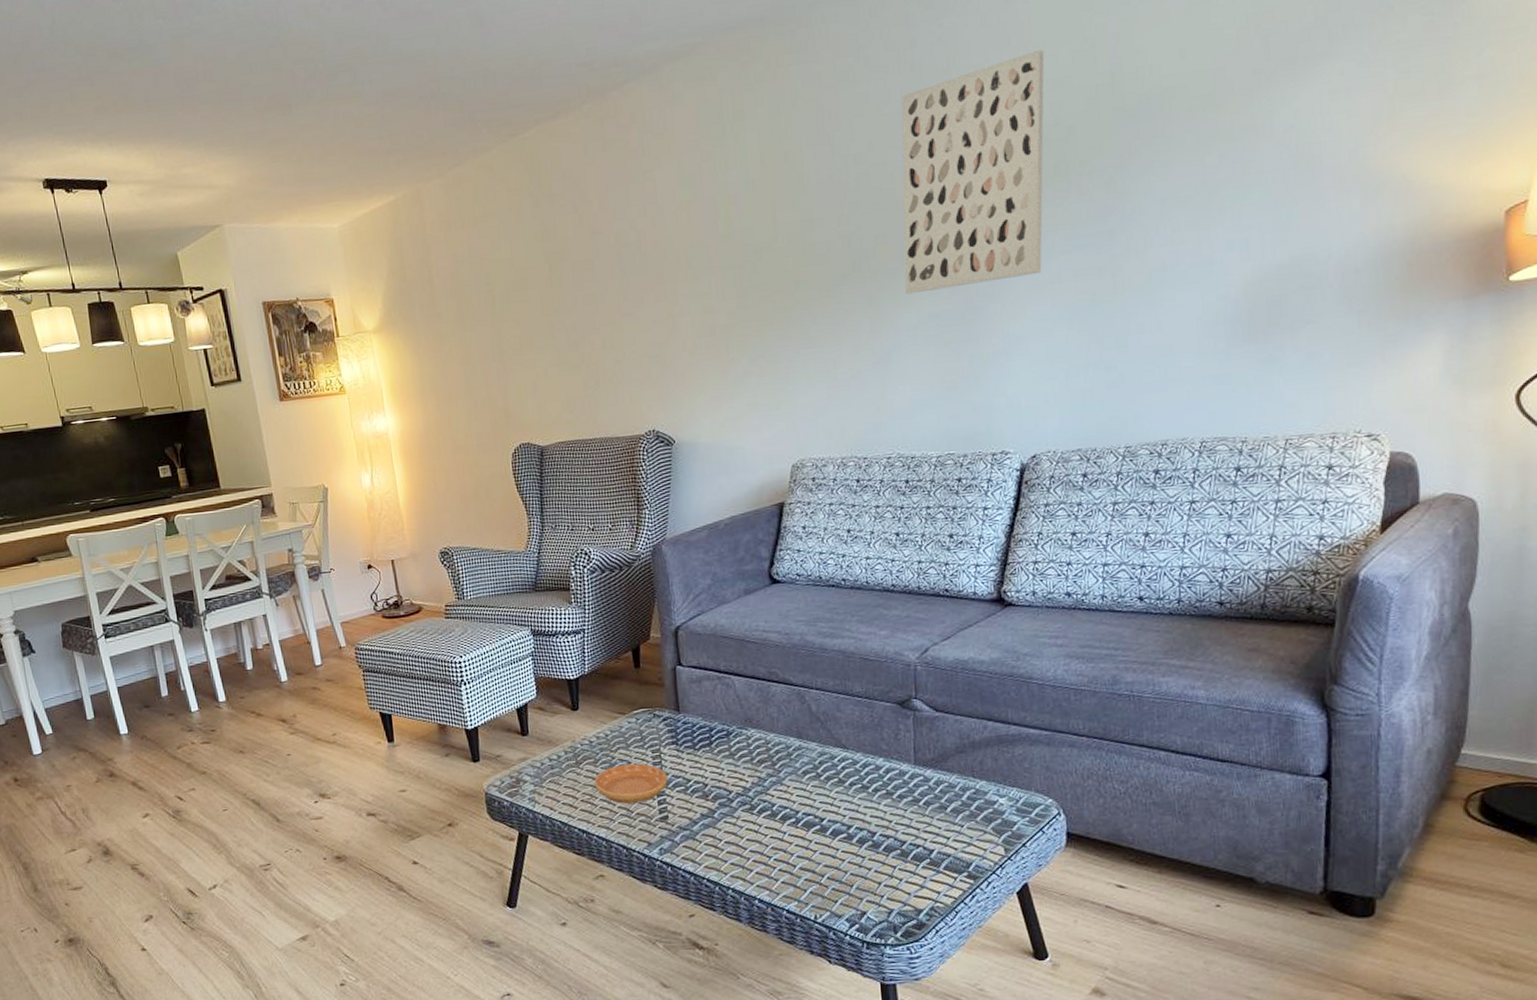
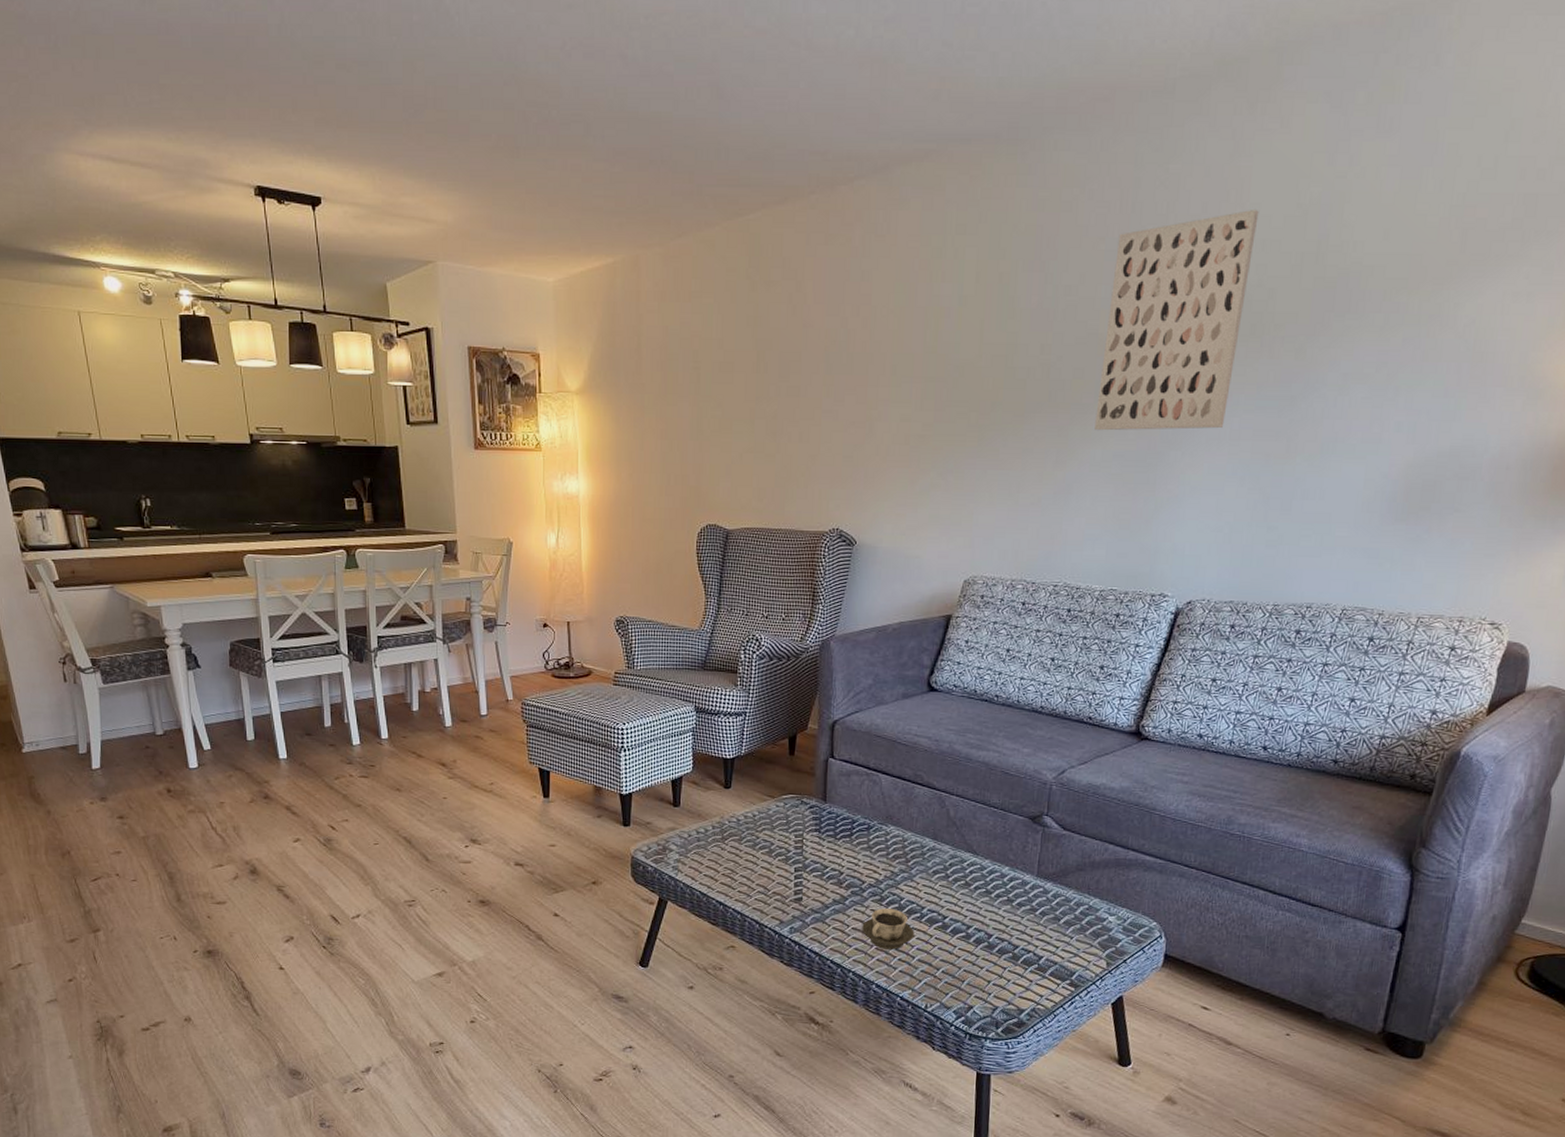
saucer: present [594,763,668,804] -> none [737,844,807,882]
cup: none [735,816,793,861] -> present [862,908,915,950]

